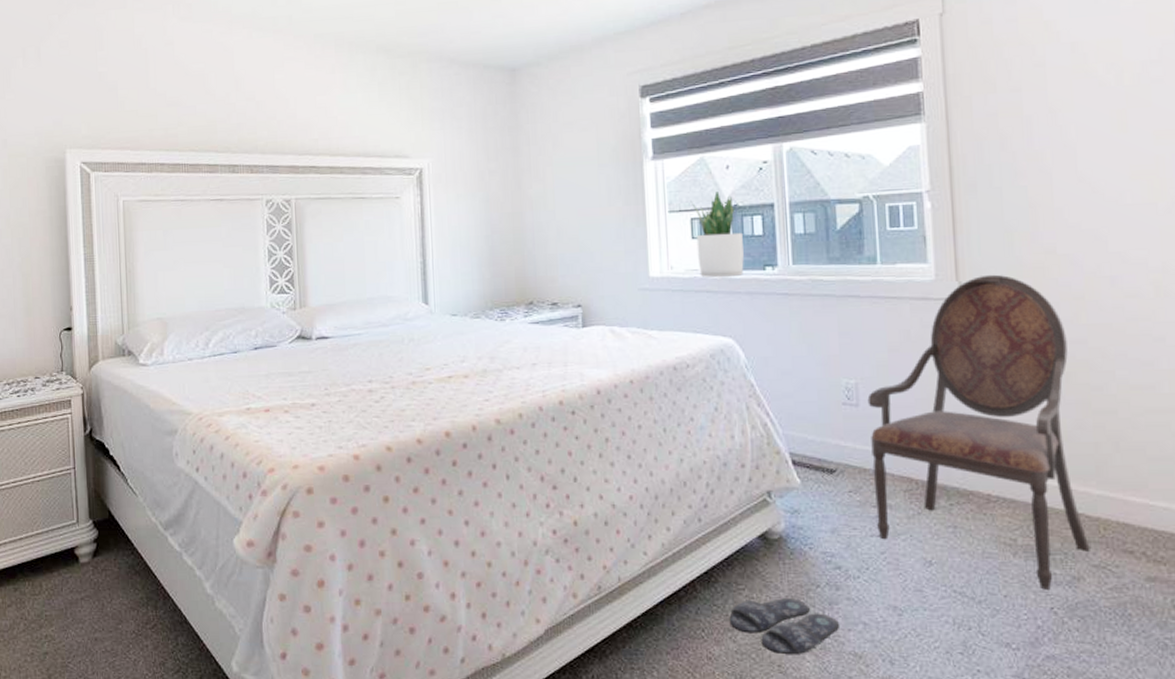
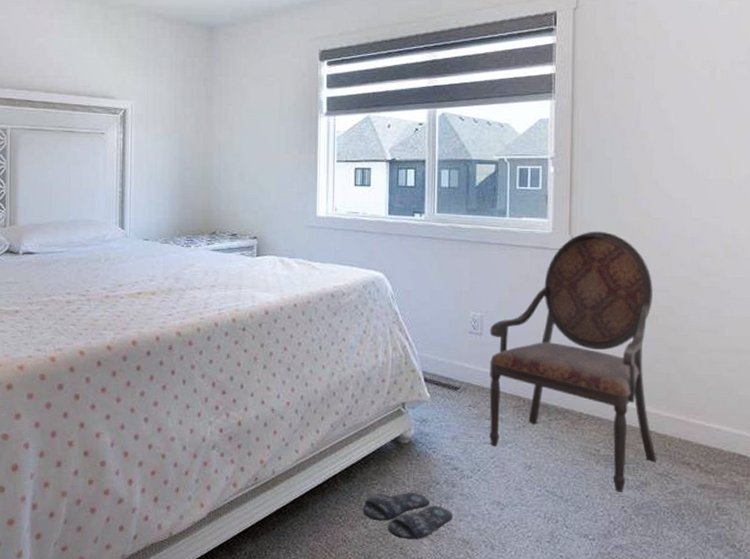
planter: present [690,191,744,278] -> none [355,147,397,221]

